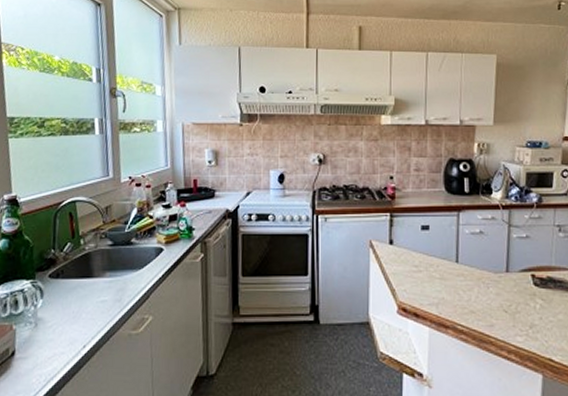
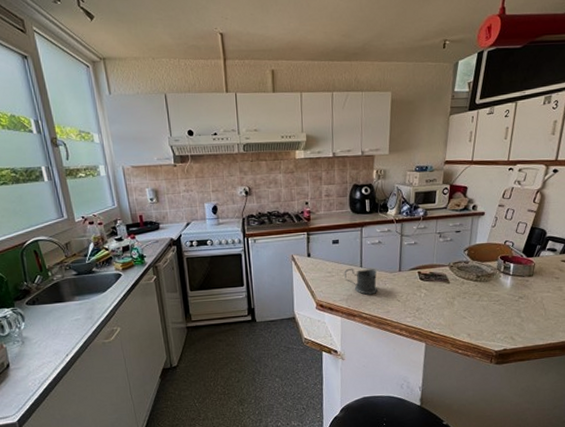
mug: none [435,263,477,300] -> present [344,268,377,295]

